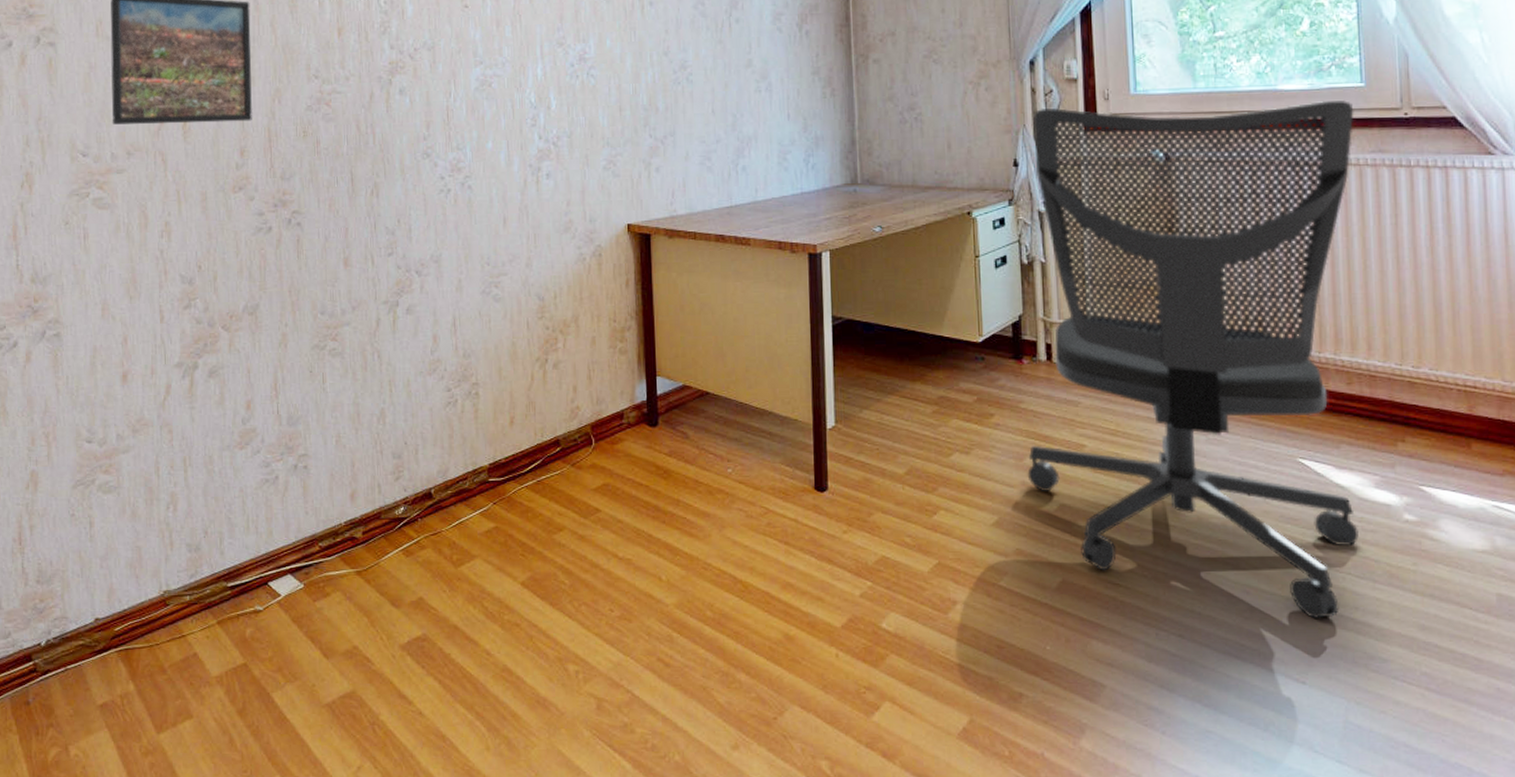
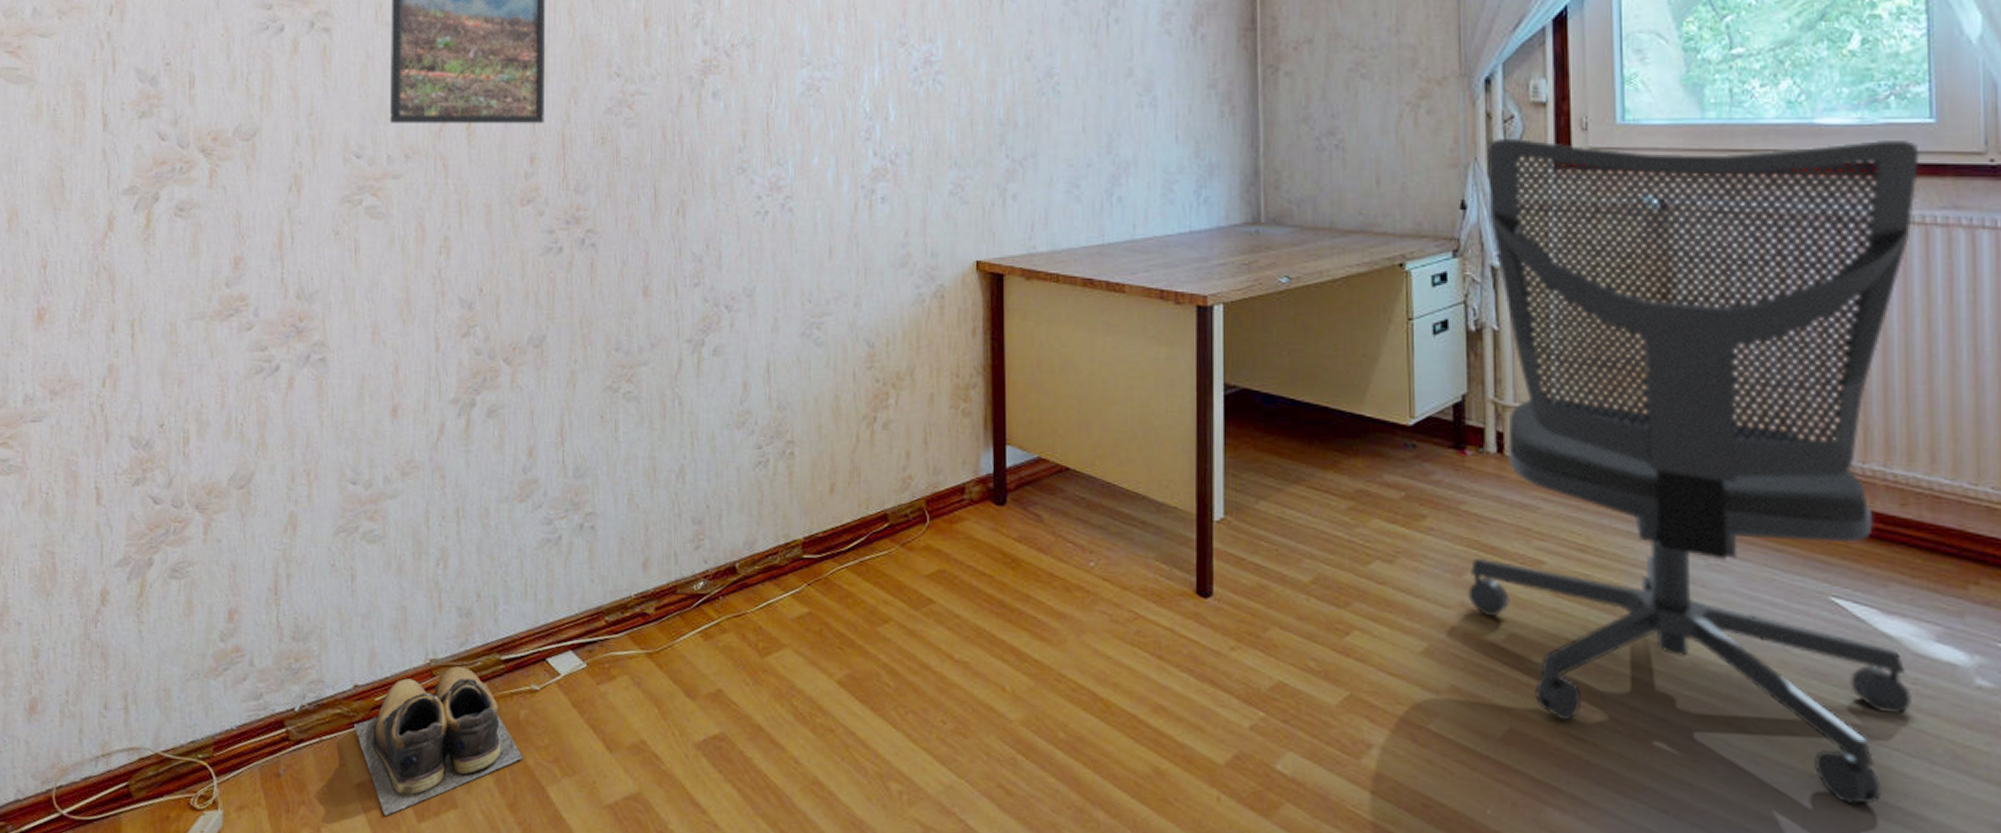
shoes: none [96,595,250,730] -> present [354,666,523,816]

